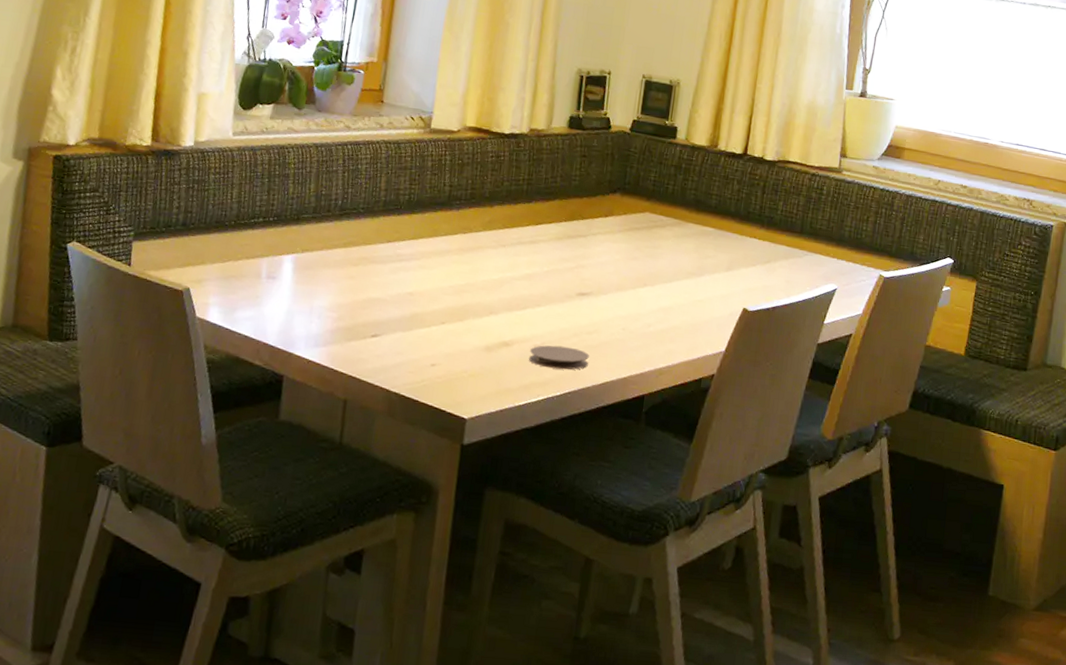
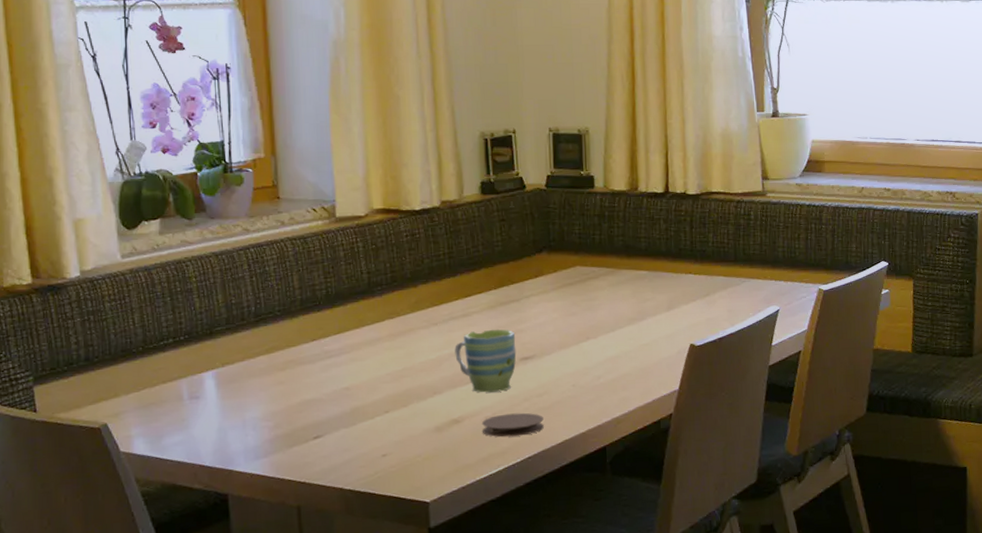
mug: none [516,259,577,323] -> present [455,329,517,393]

